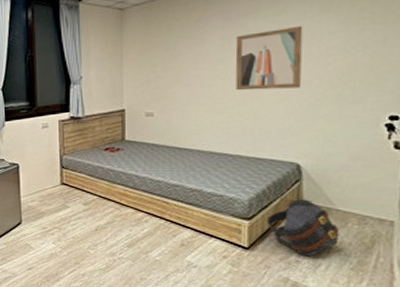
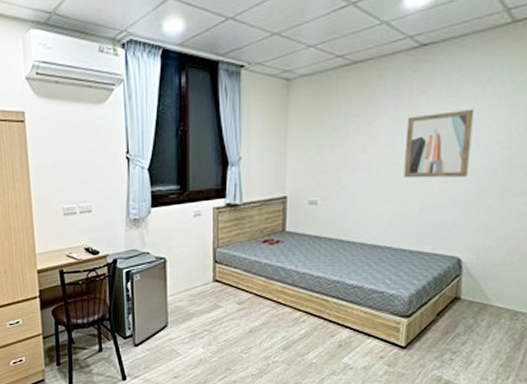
backpack: present [267,199,340,257] -> none [425,295,493,354]

